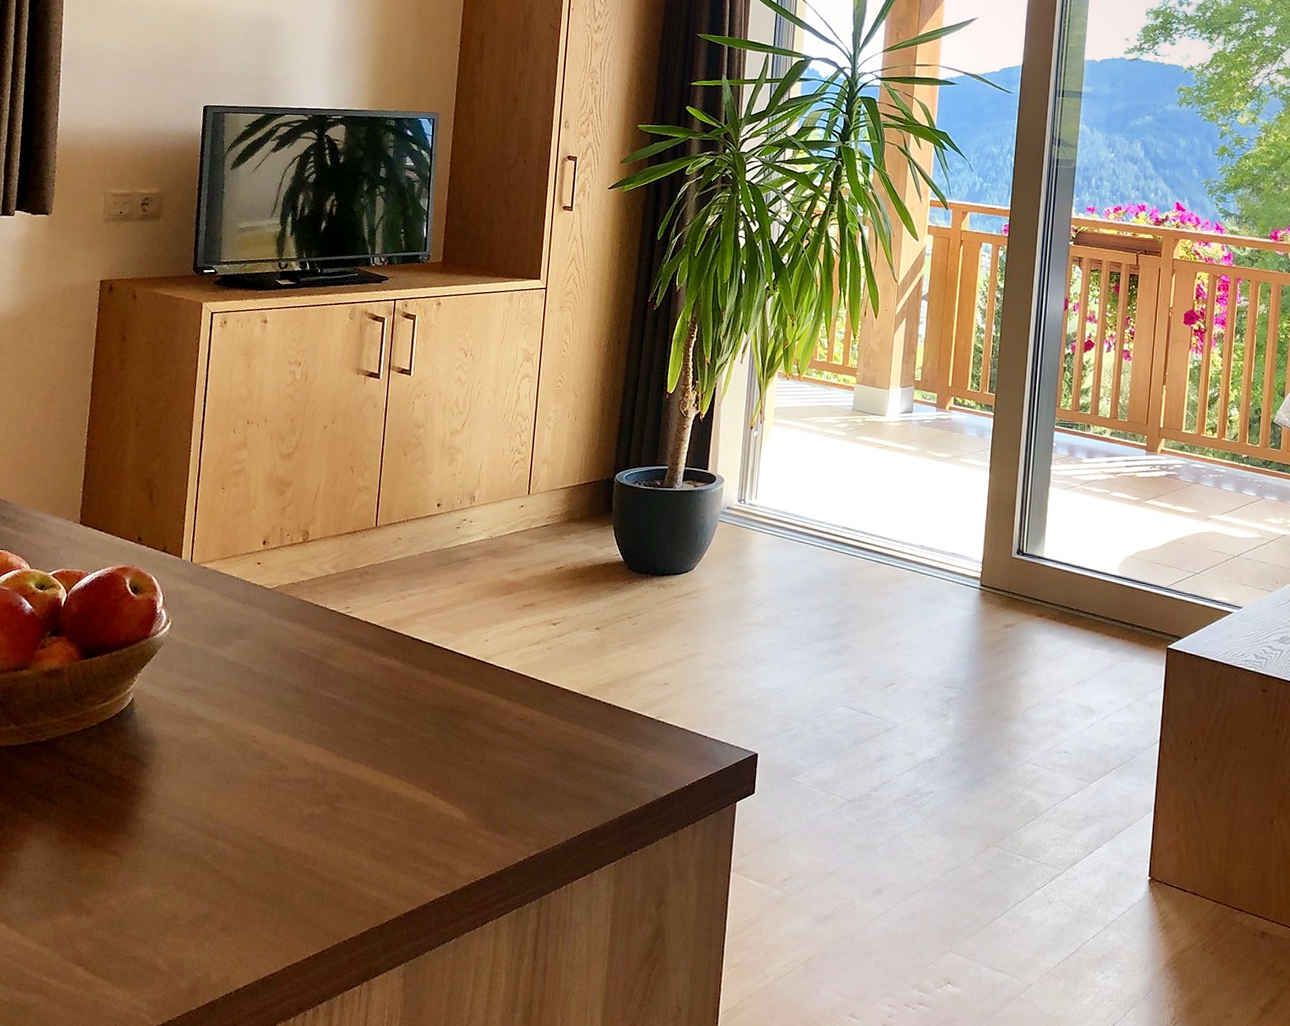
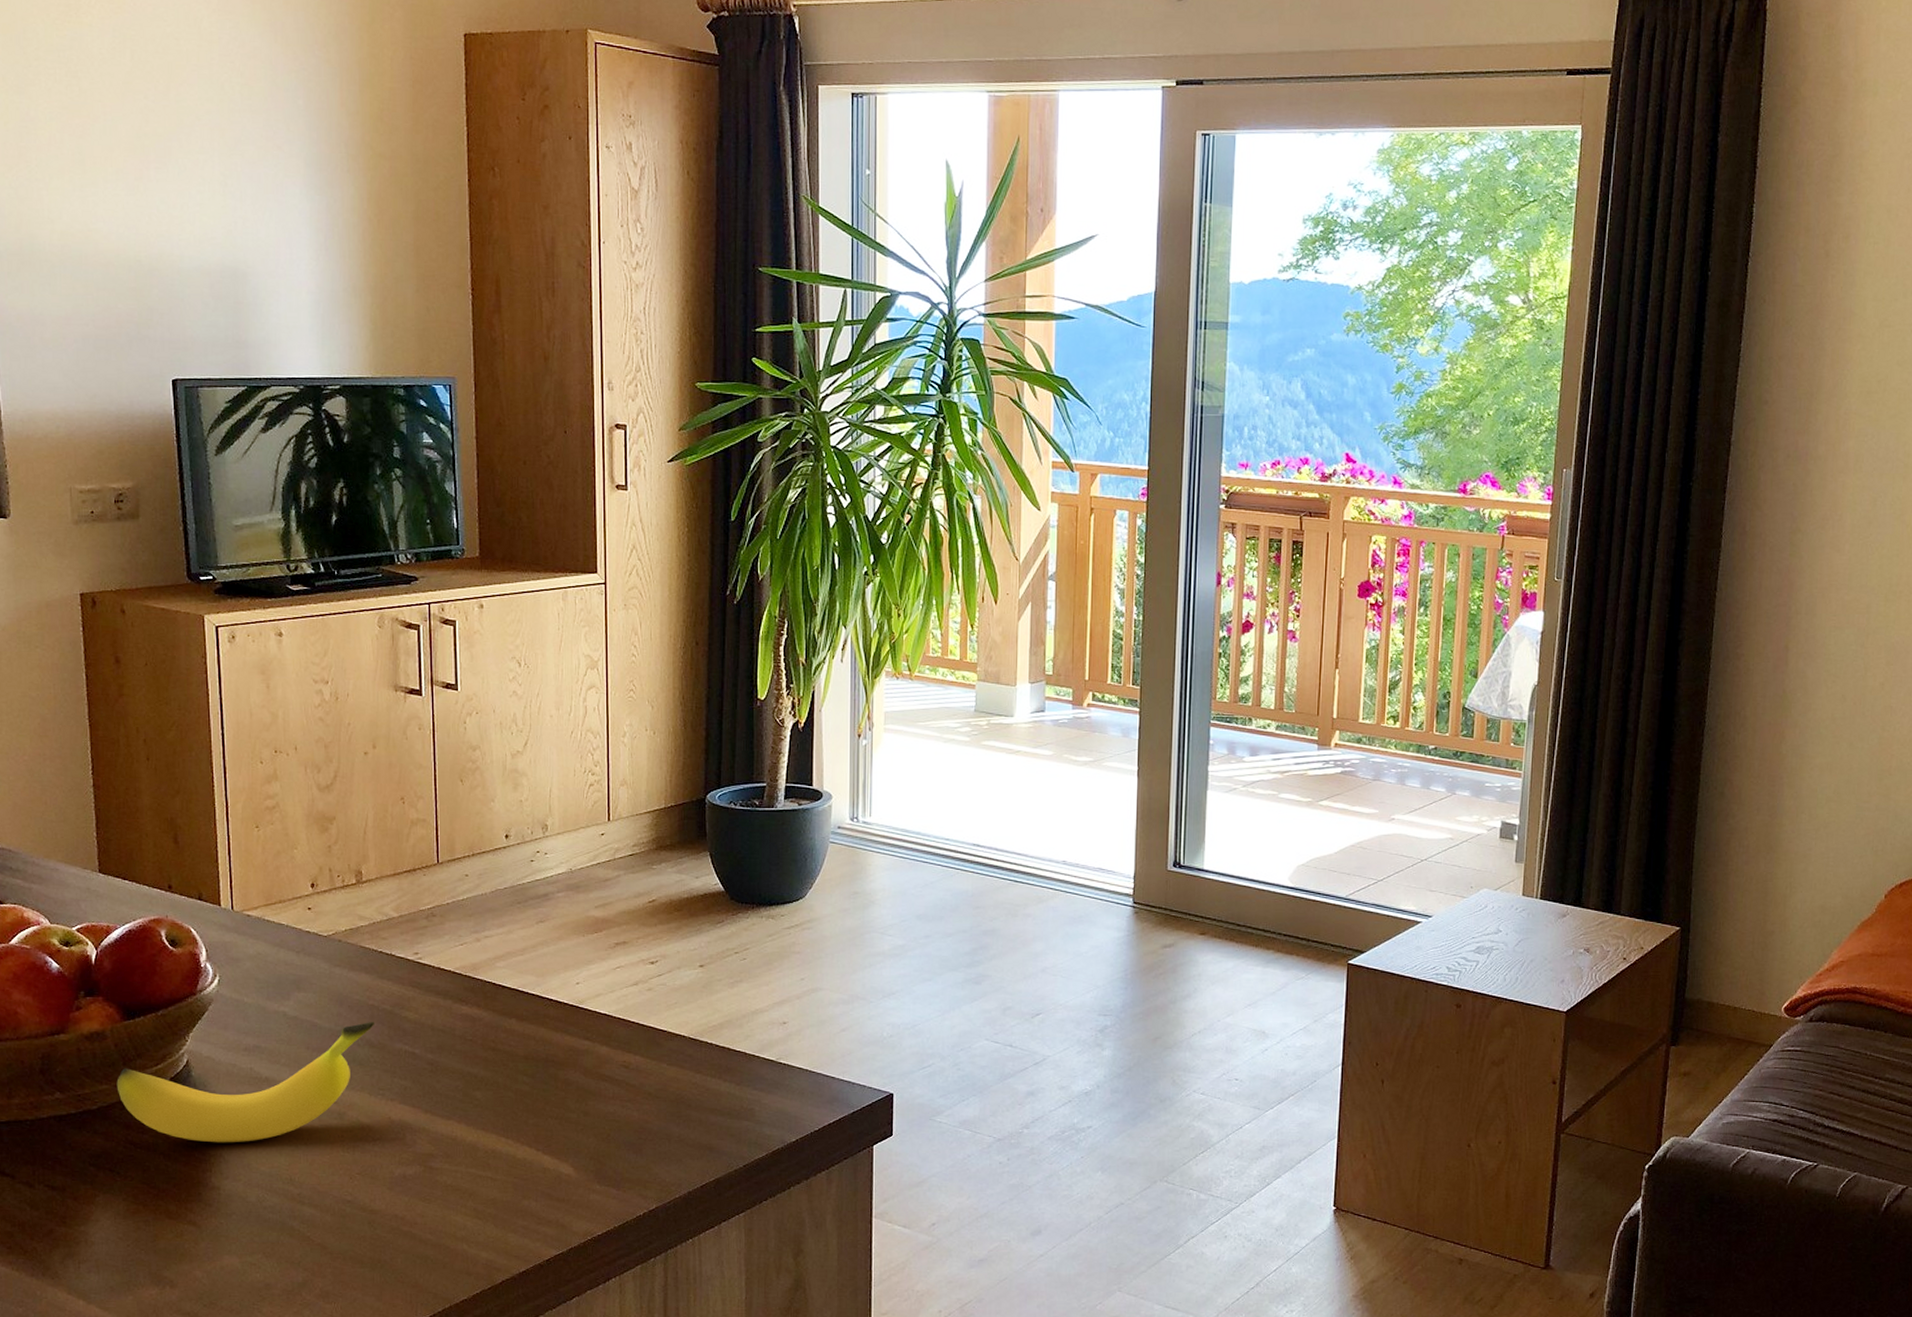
banana: none [66,668,303,778] -> present [116,1021,374,1143]

